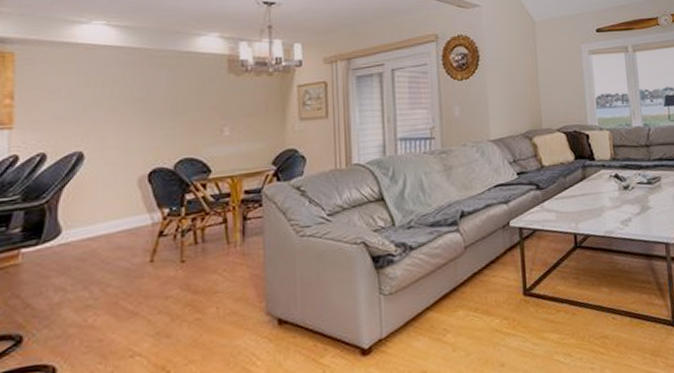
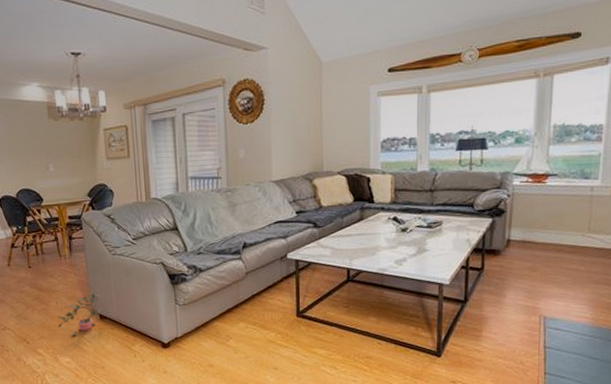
potted plant: none [216,290,279,355] -> present [58,293,100,336]

